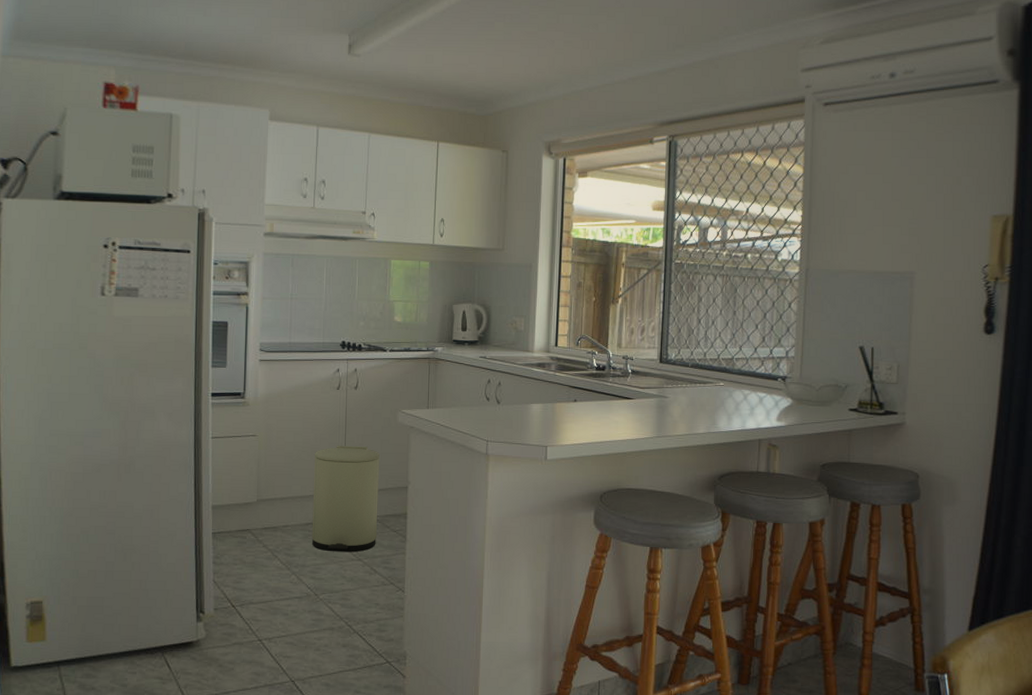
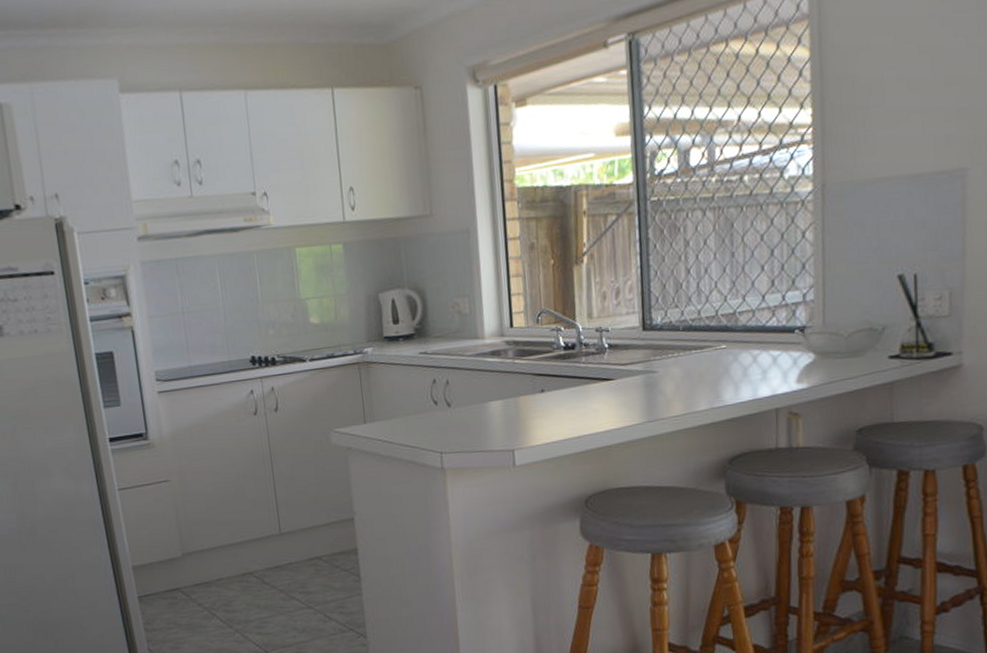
pedal bin: present [311,445,380,553] -> none [239,477,326,602]

